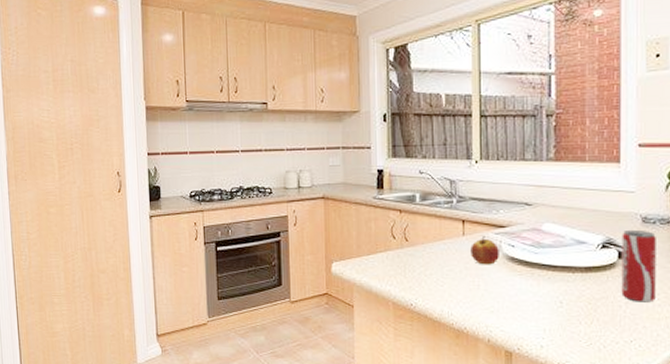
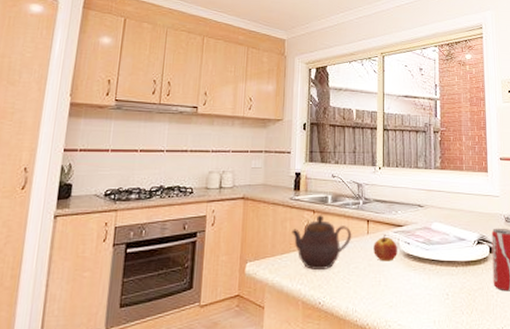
teapot: none [377,215,445,271] -> present [292,215,352,270]

